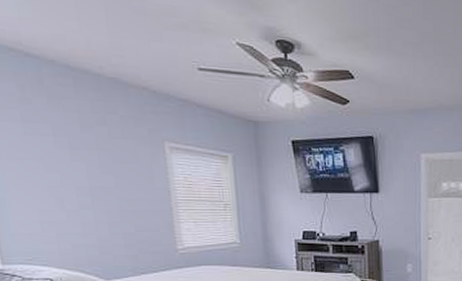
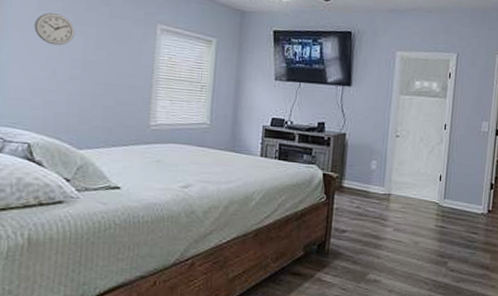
wall clock: none [24,138,75,174] -> present [34,13,75,46]

